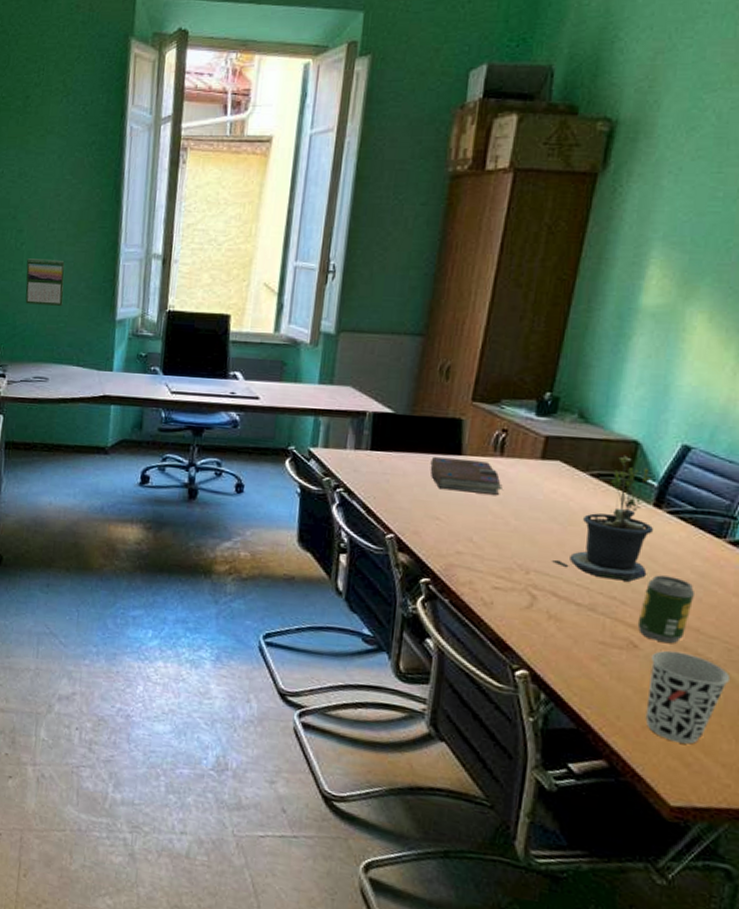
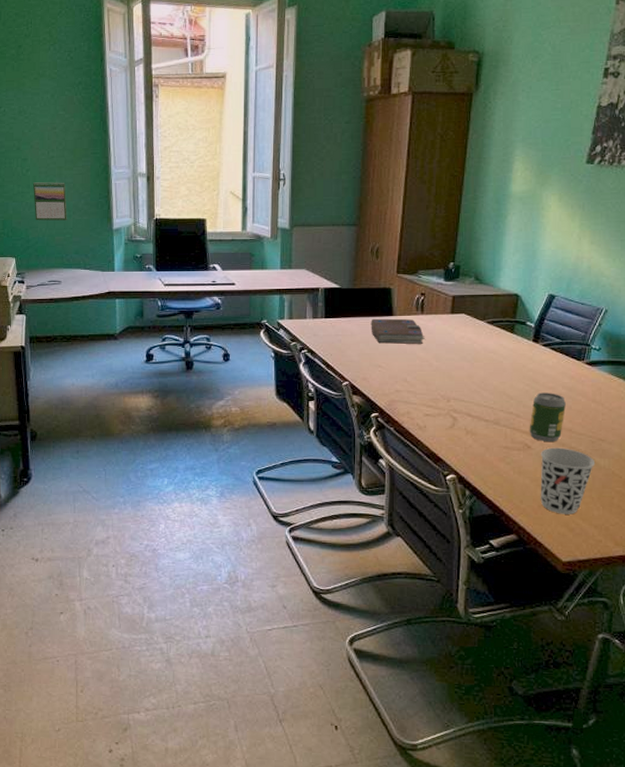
potted plant: present [551,455,653,583] -> none [464,305,534,401]

